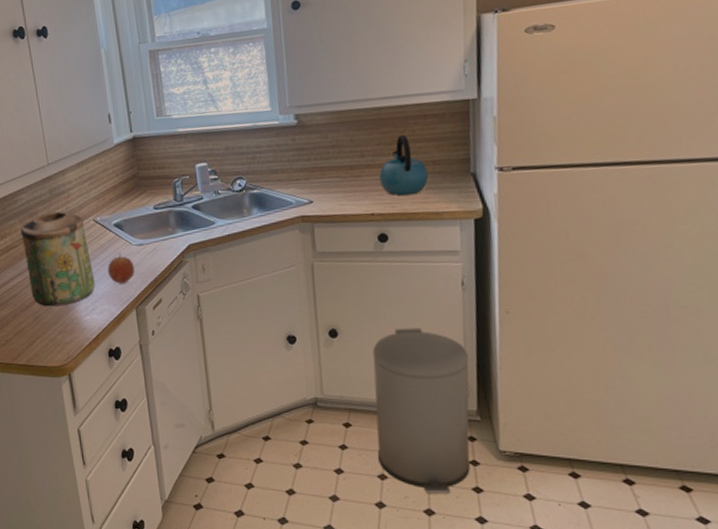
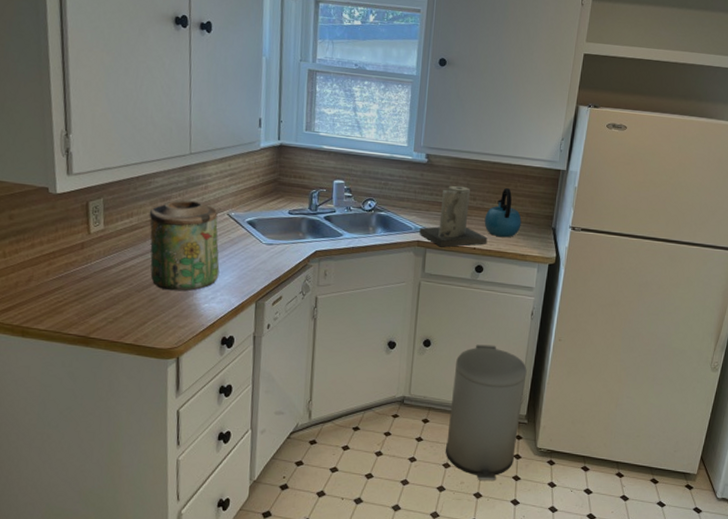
fruit: present [108,253,135,284] -> none [234,249,261,278]
paper towel roll: none [301,143,388,219] -> present [419,185,488,248]

